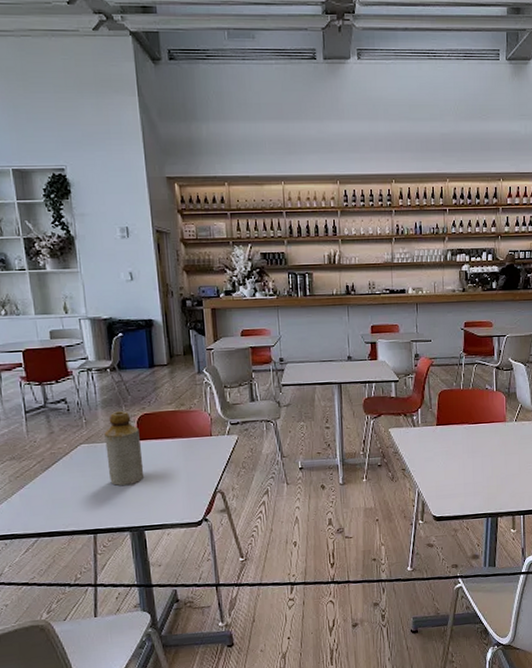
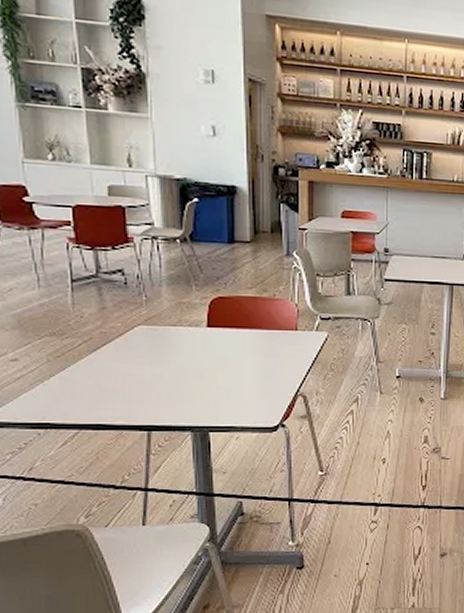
bottle: present [104,411,144,486] -> none [168,291,213,377]

